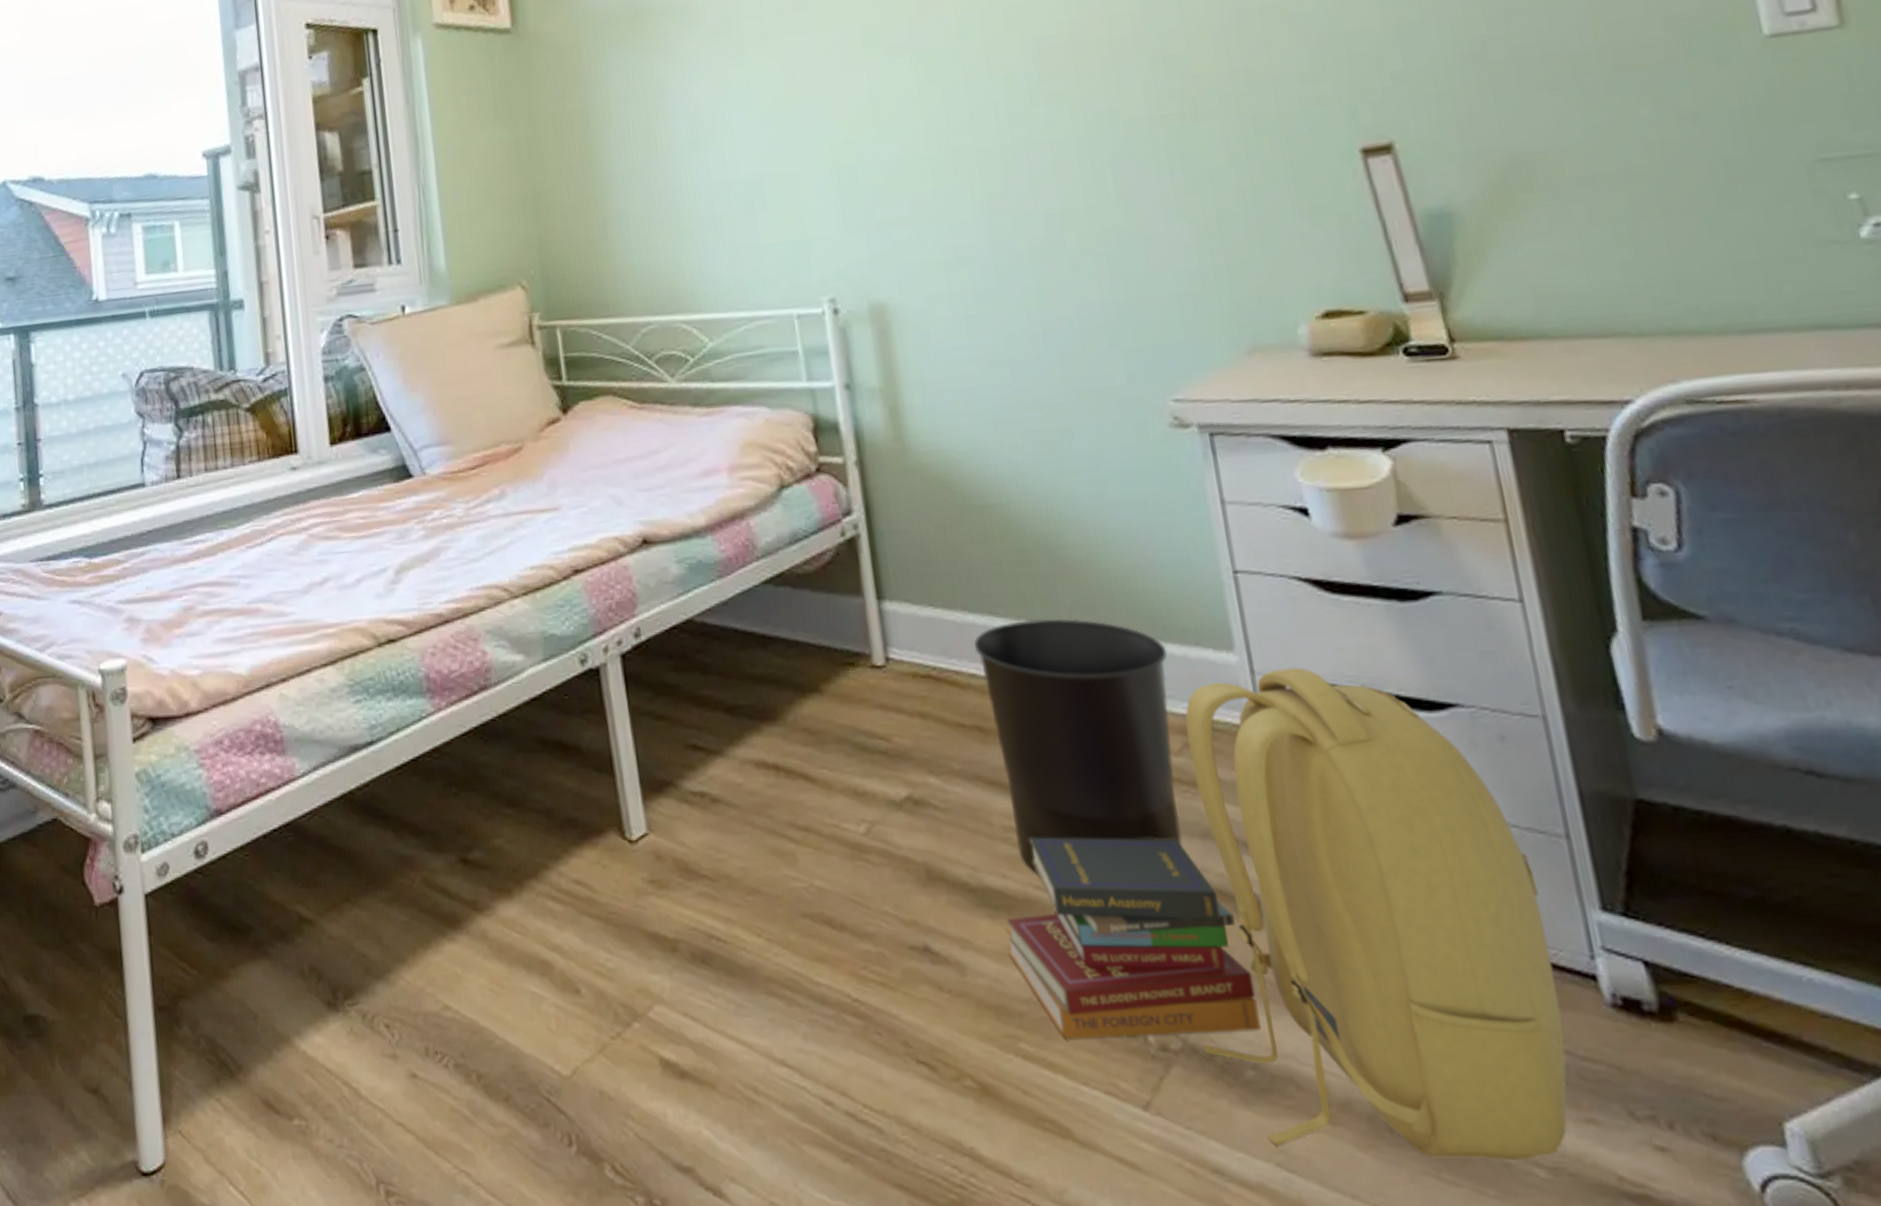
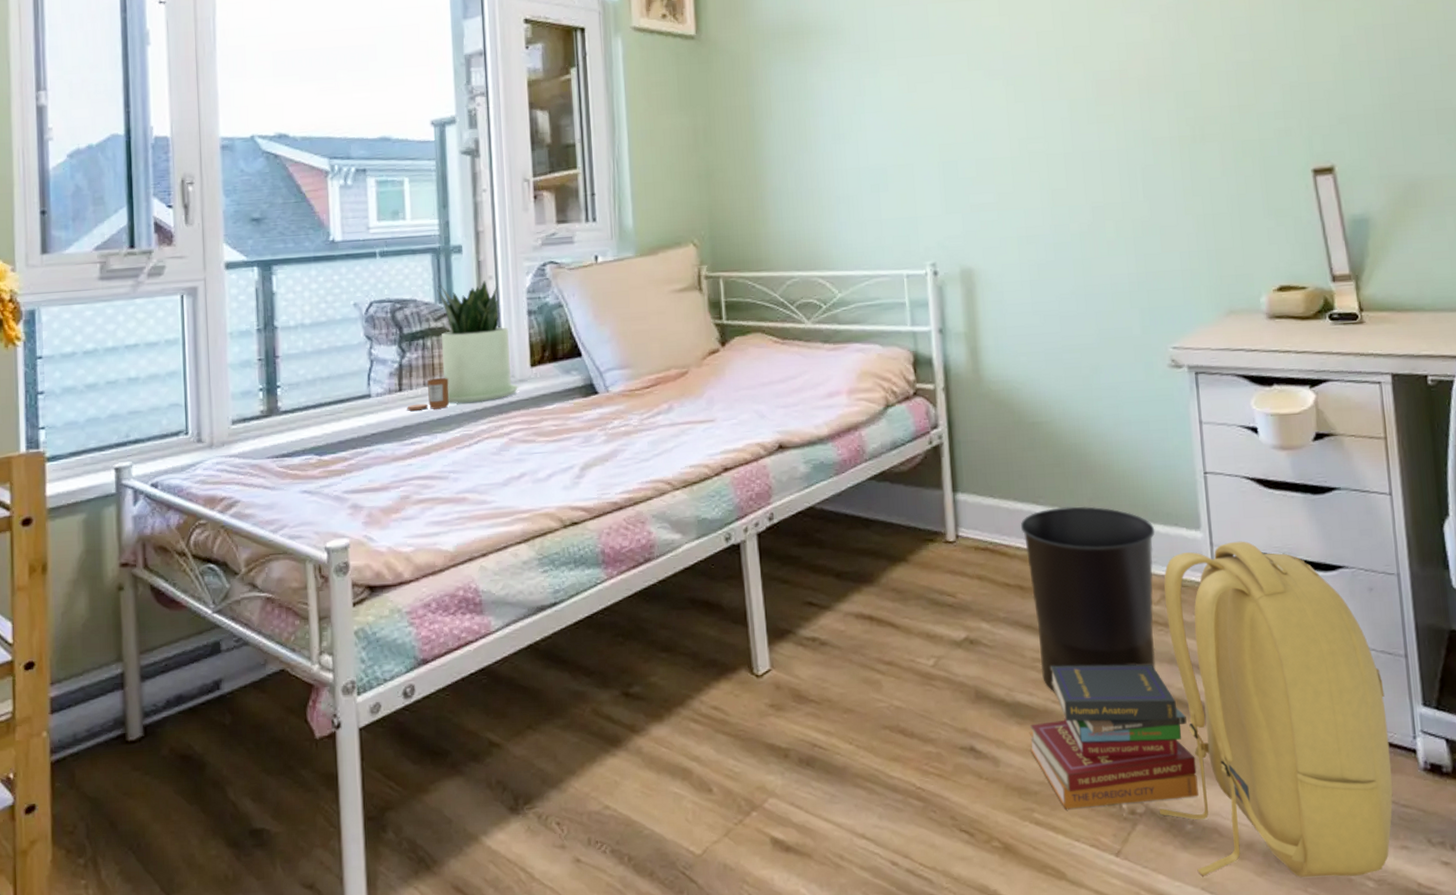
candle: none [187,460,236,502] -> present [407,377,449,411]
planter: none [216,341,317,492] -> present [437,280,519,403]

